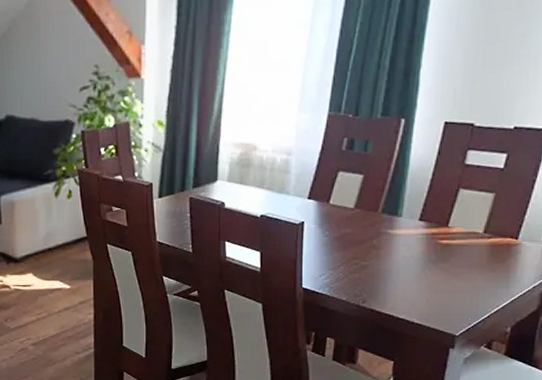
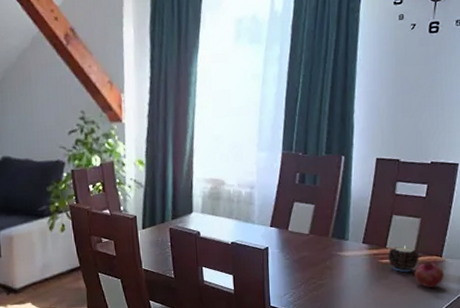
candle: none [449,225,490,256] -> present [388,245,420,273]
fruit: none [481,244,518,274] -> present [415,261,444,287]

